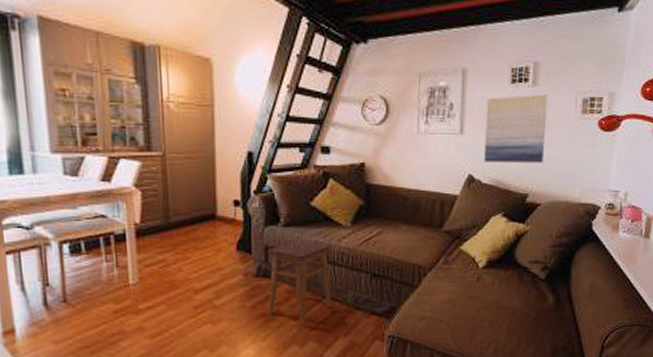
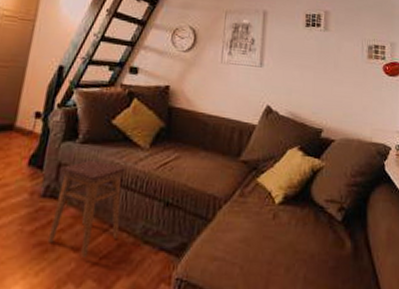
wall art: present [484,94,548,163] -> none [281,37,338,100]

